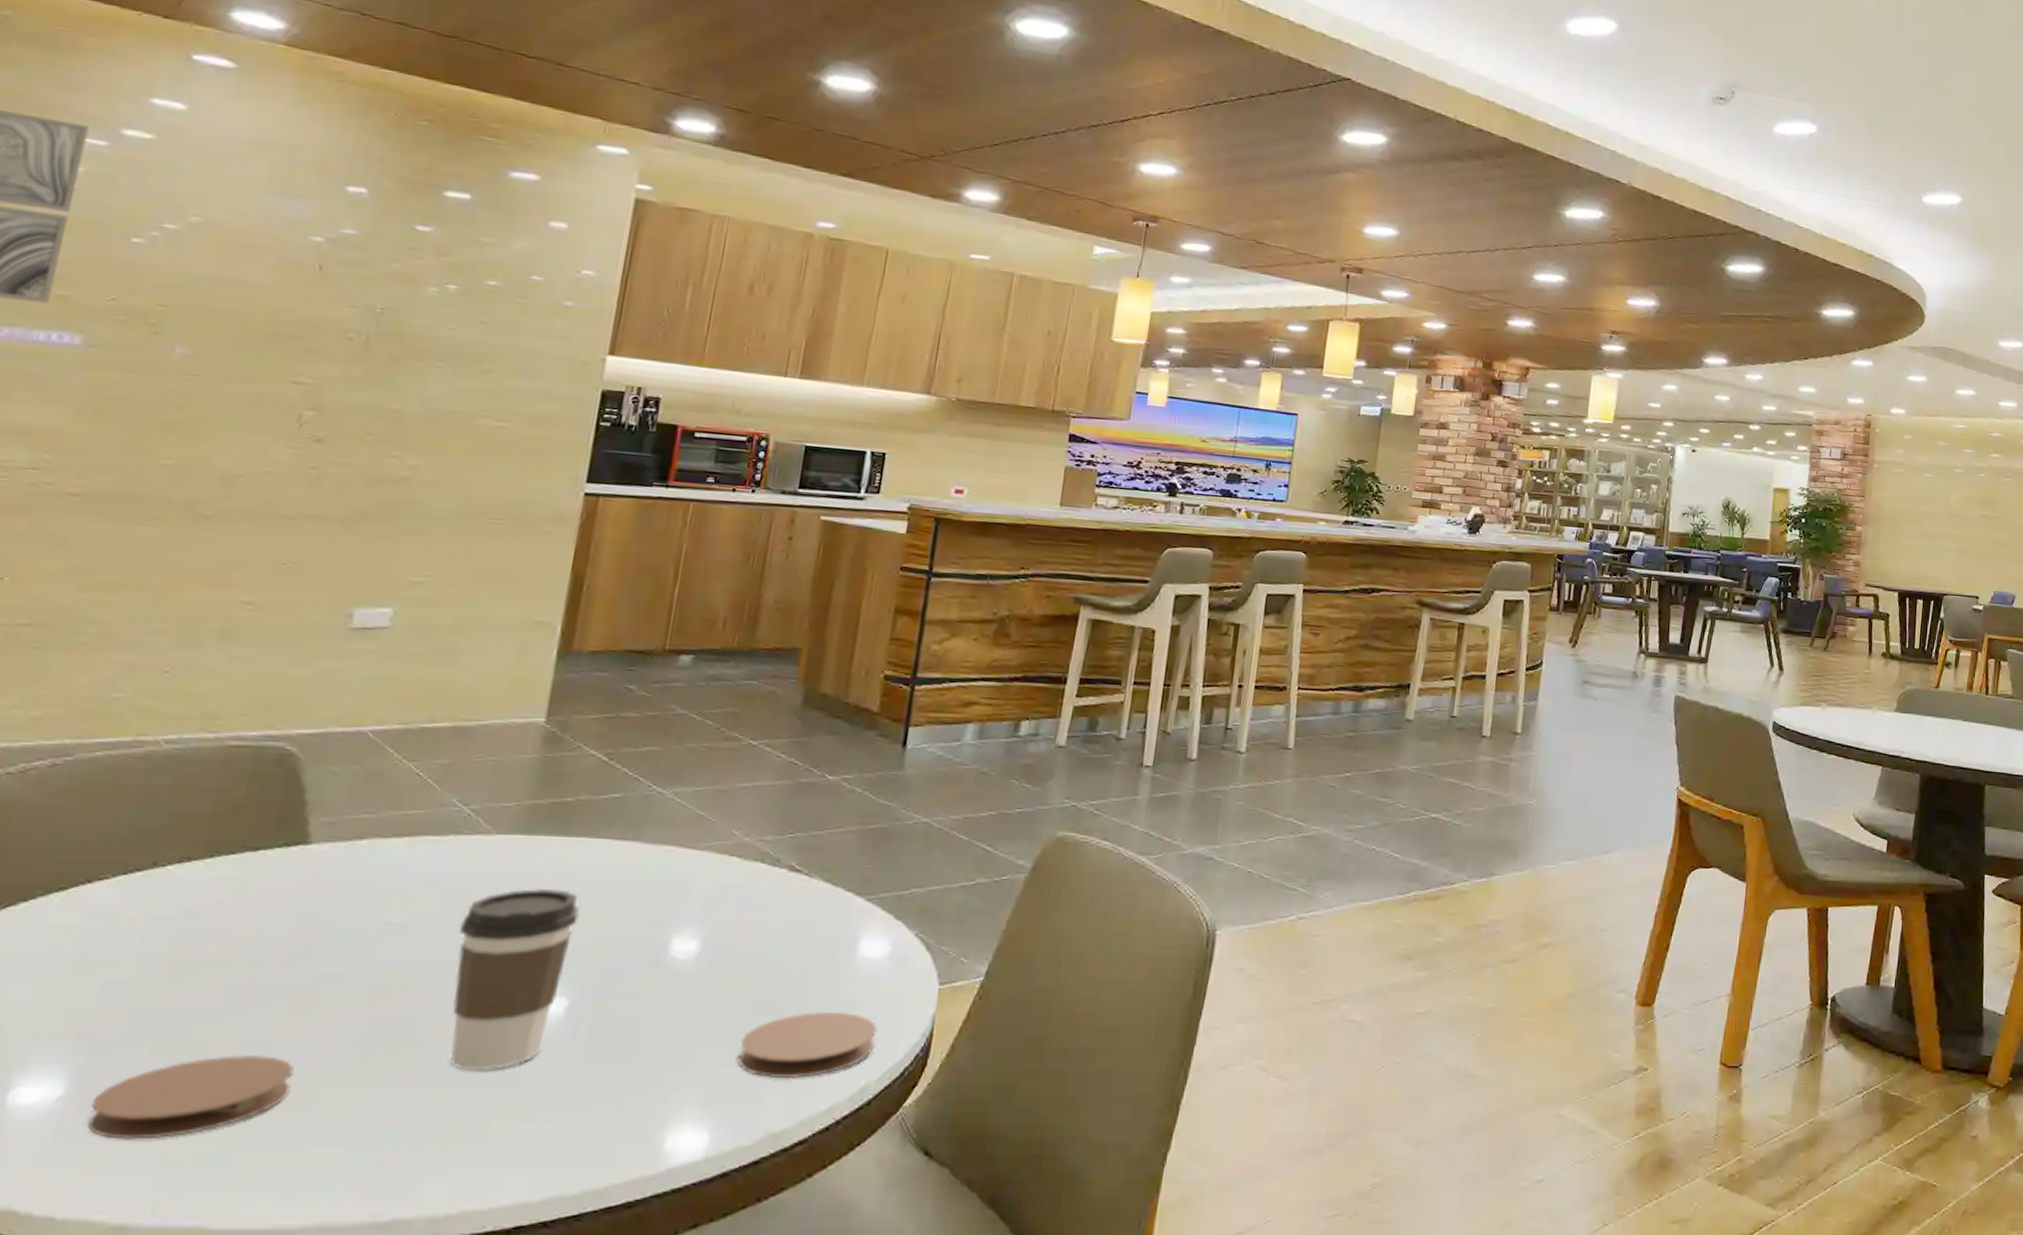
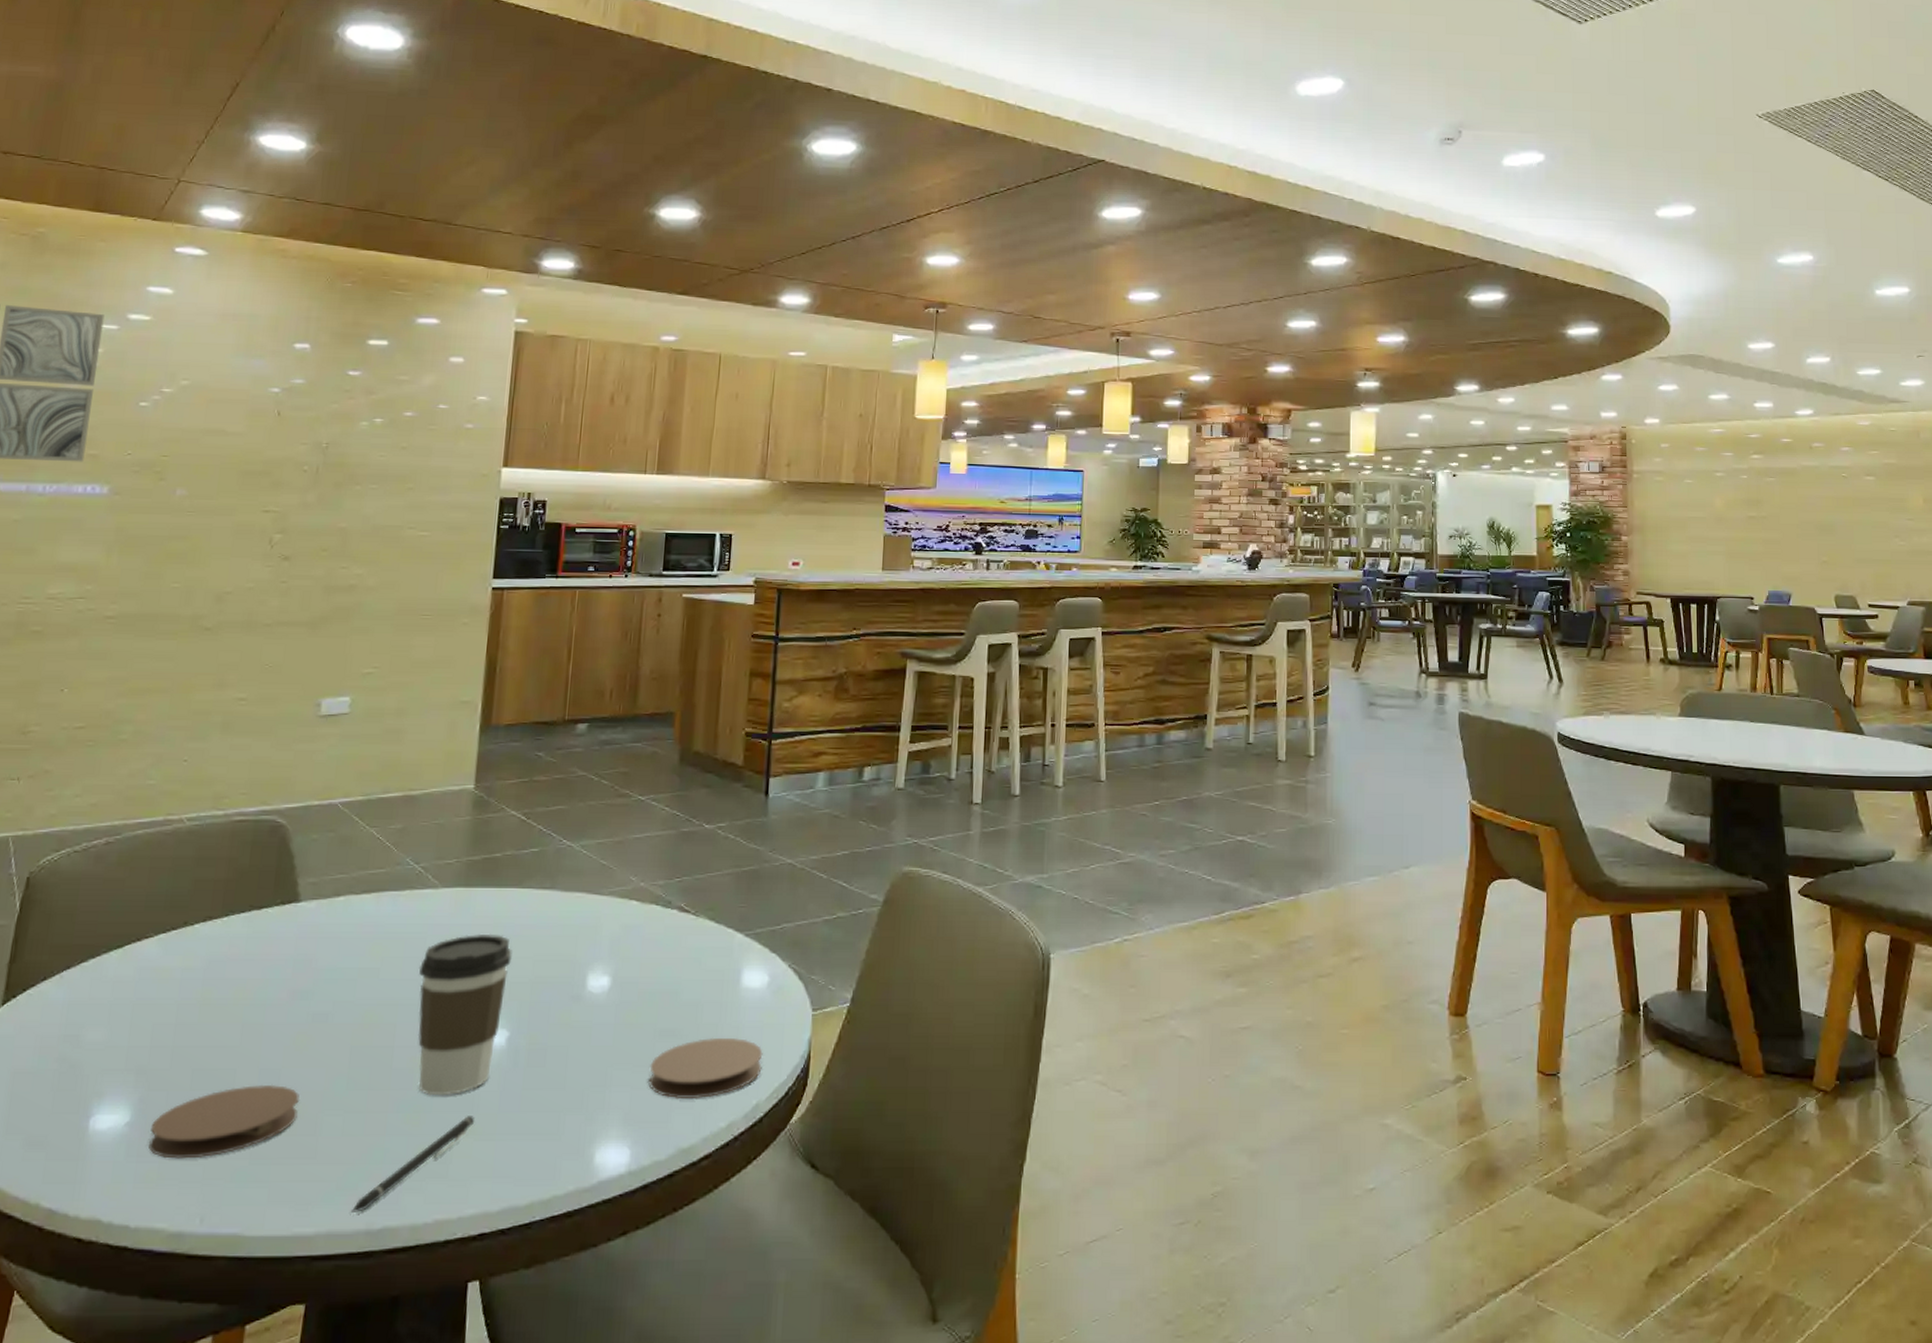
pen: none [353,1094,519,1204] -> present [351,1116,475,1214]

